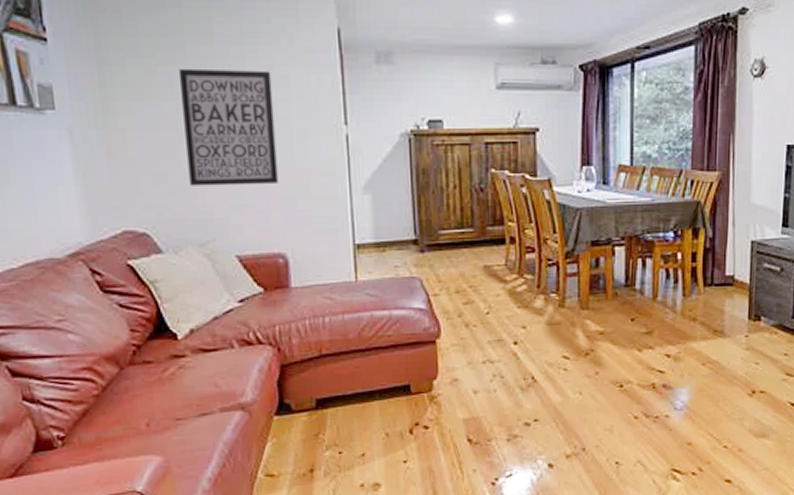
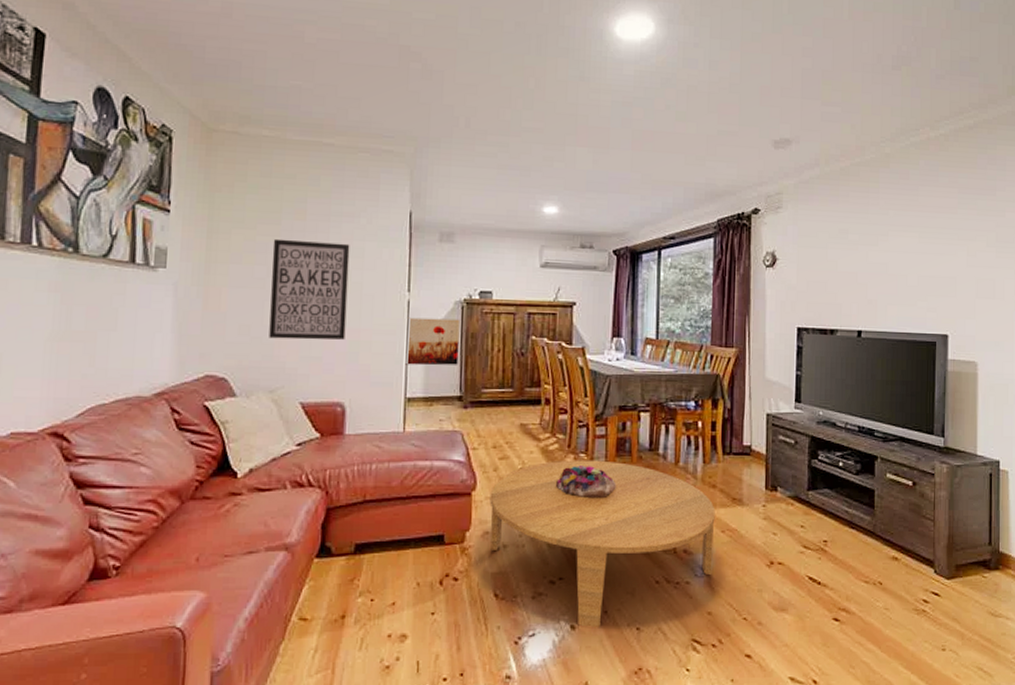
wall art: none [347,154,410,208] -> present [405,317,460,366]
coffee table: none [456,299,696,465] -> present [489,460,715,629]
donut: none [526,306,591,340] -> present [556,466,617,499]

